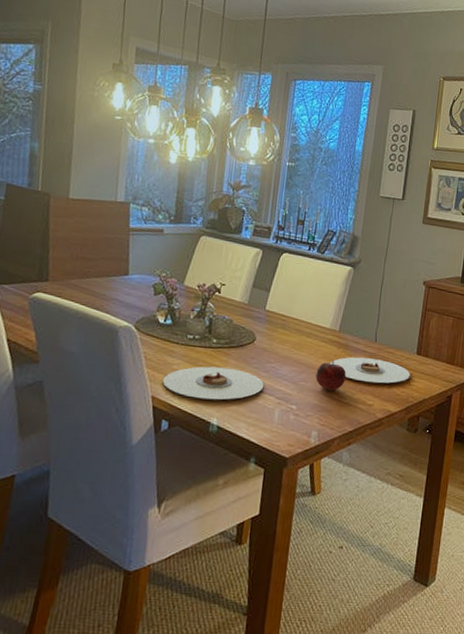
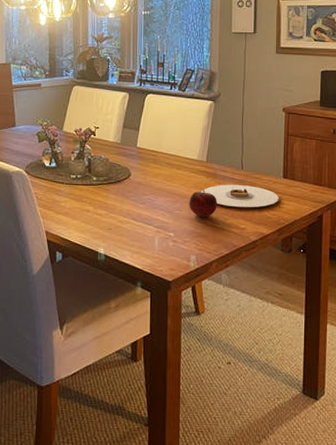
plate: present [163,366,264,400] -> none [53,202,143,232]

